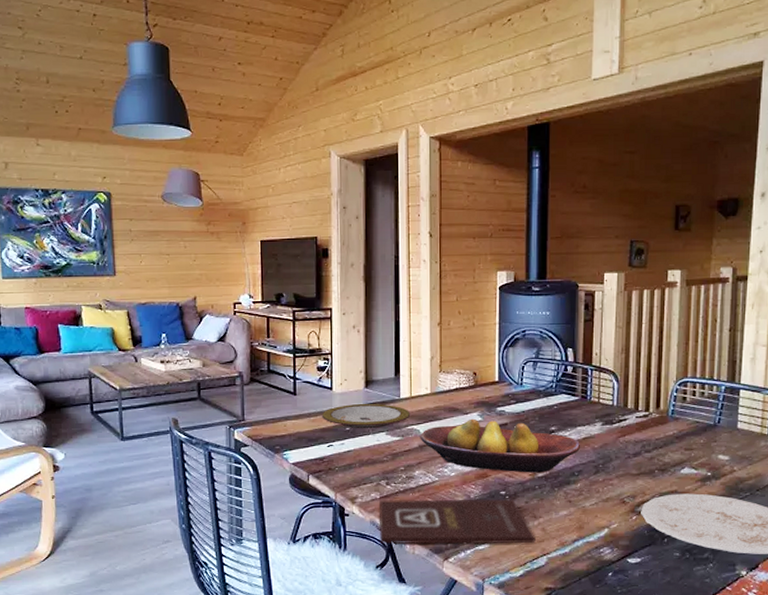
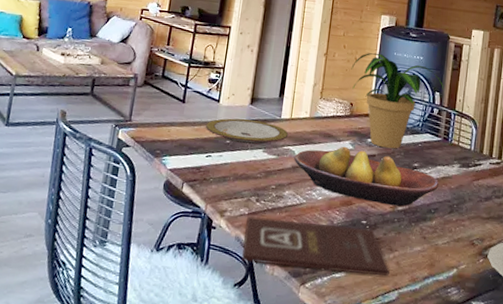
potted plant: none [470,314,577,415] -> present [351,52,444,149]

